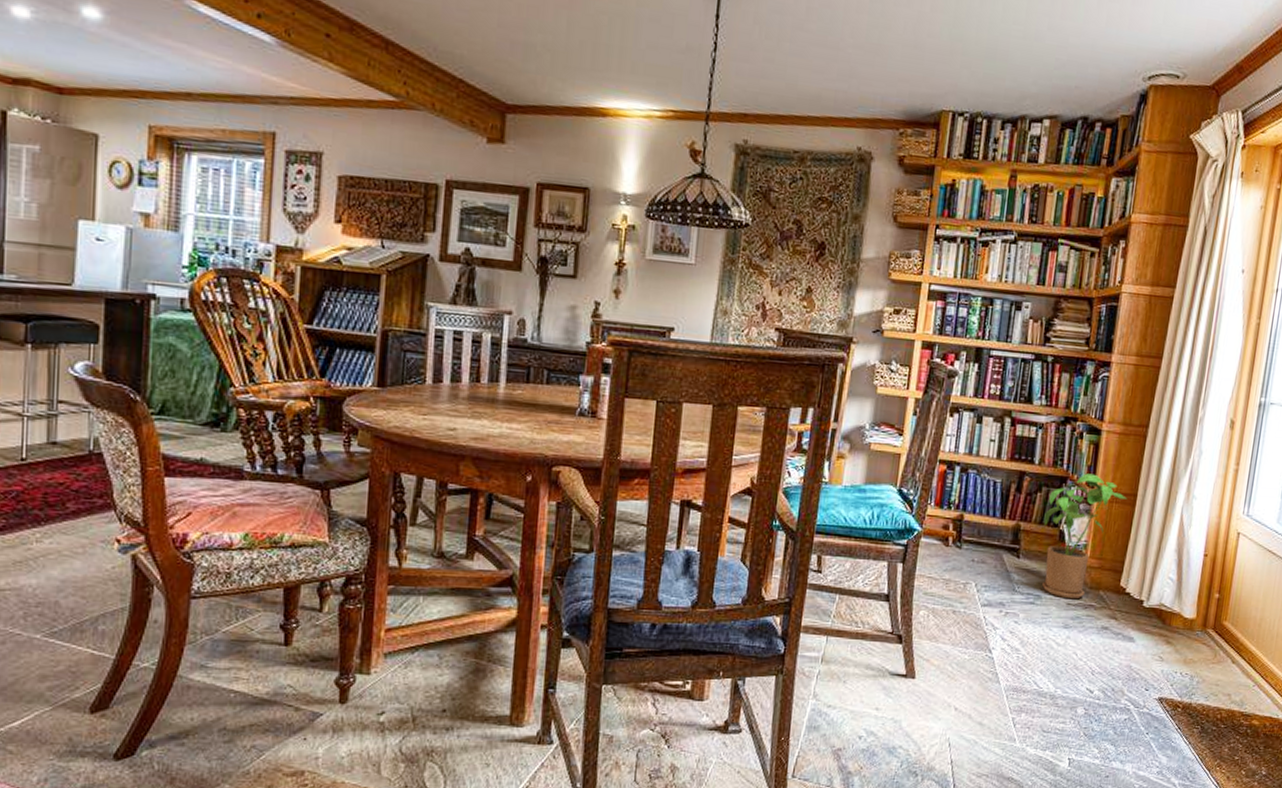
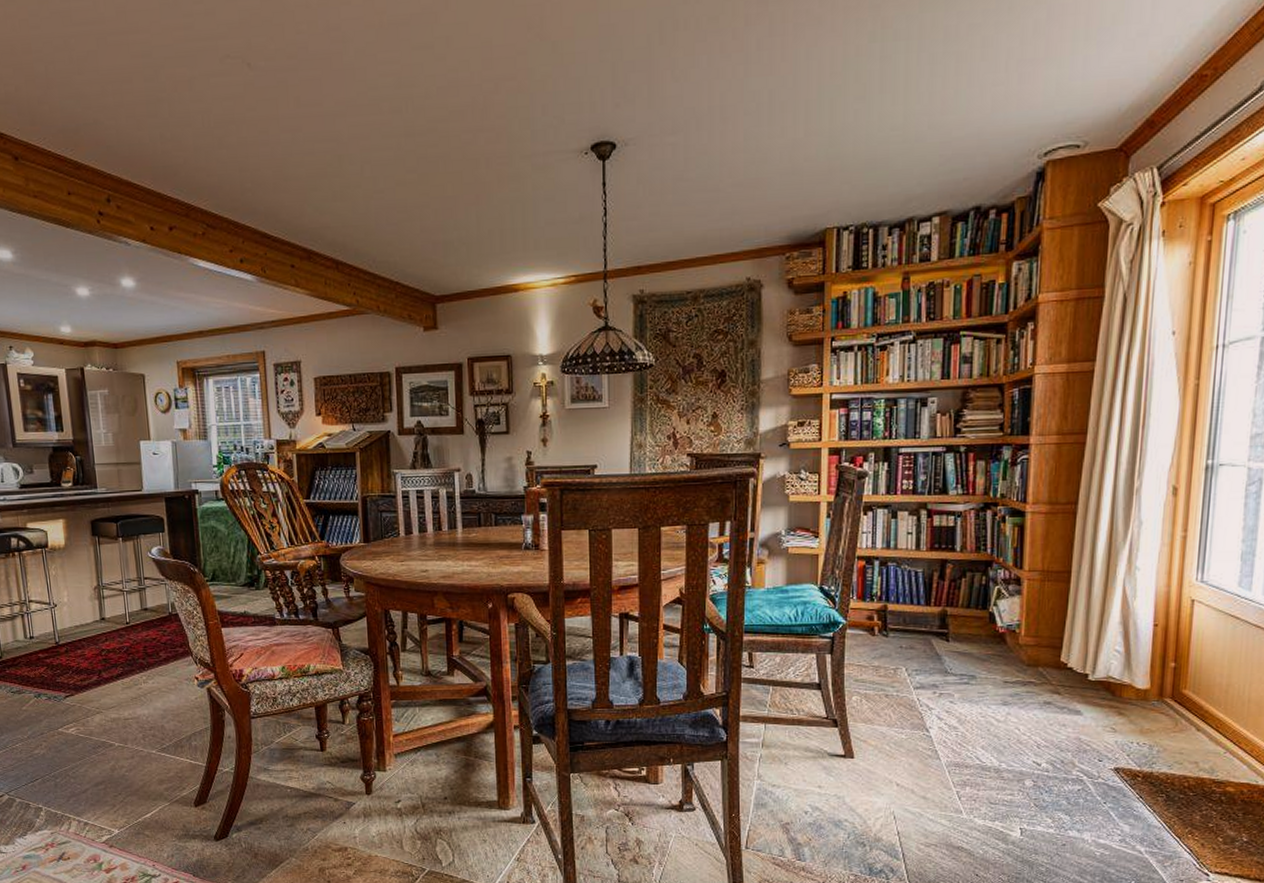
house plant: present [1042,473,1128,600] -> none [971,555,1061,677]

